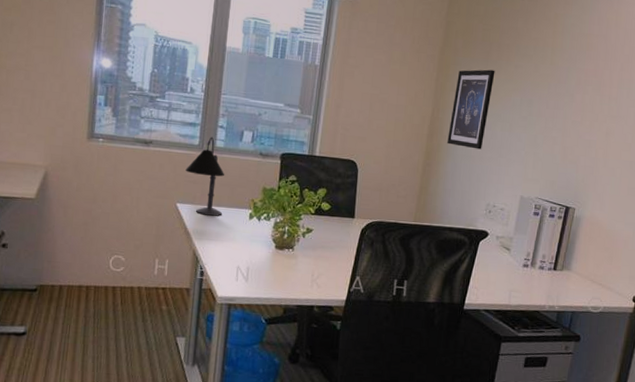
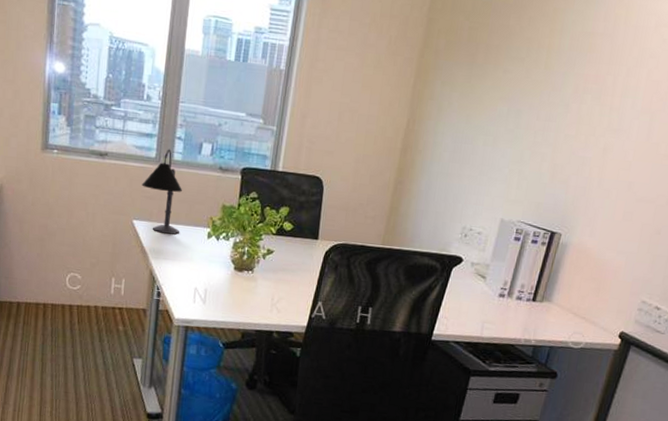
wall art: present [447,69,495,150] -> none [422,74,481,166]

